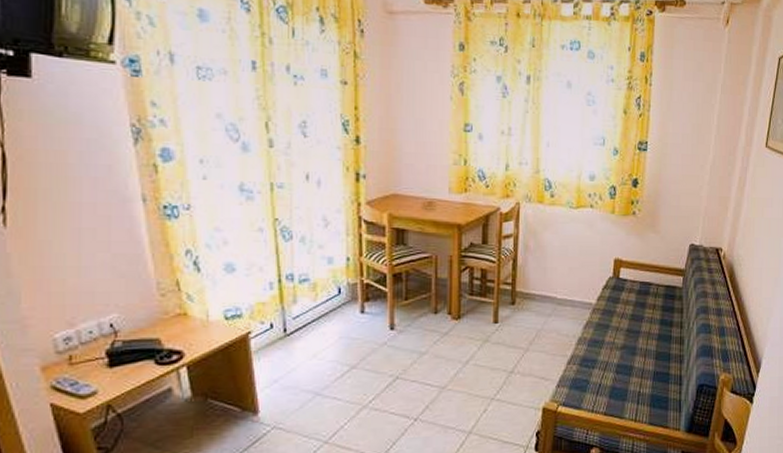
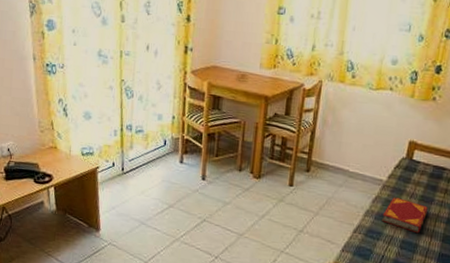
hardback book: none [595,319,639,355] -> present [382,196,428,234]

